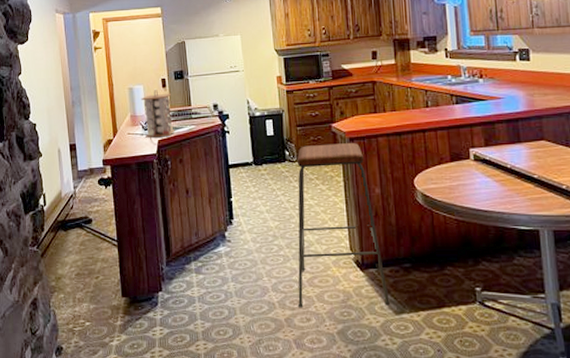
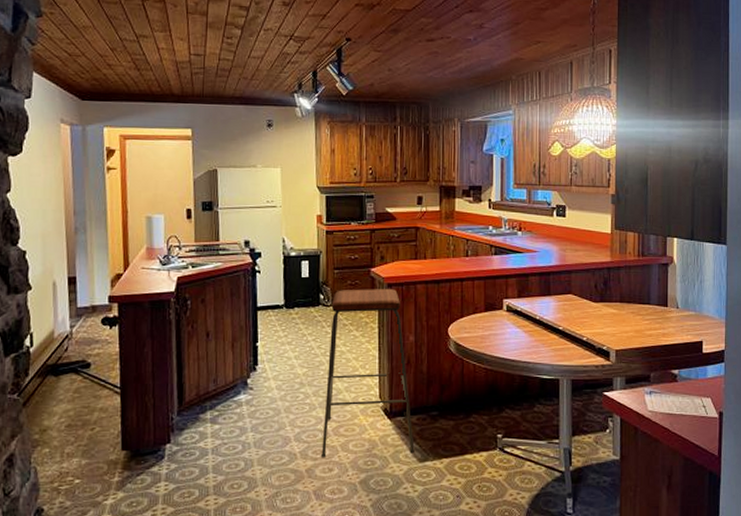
spice rack: present [141,88,175,138] -> none [160,219,199,274]

